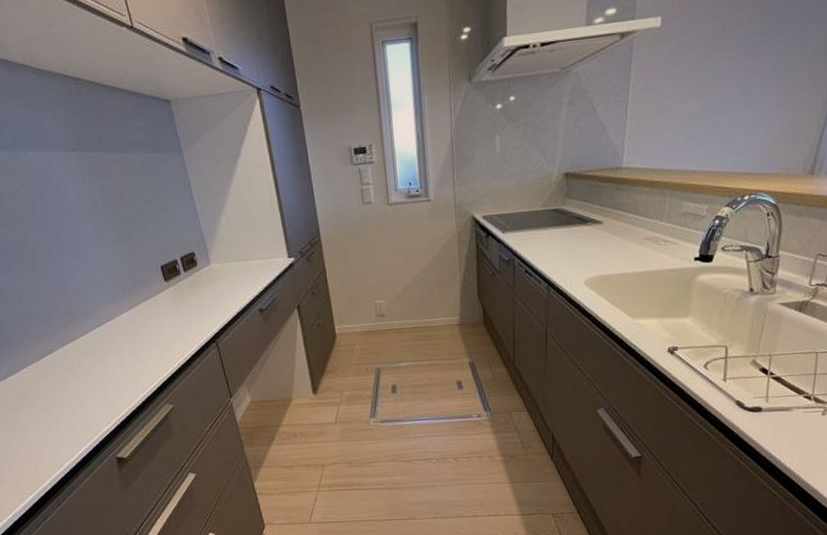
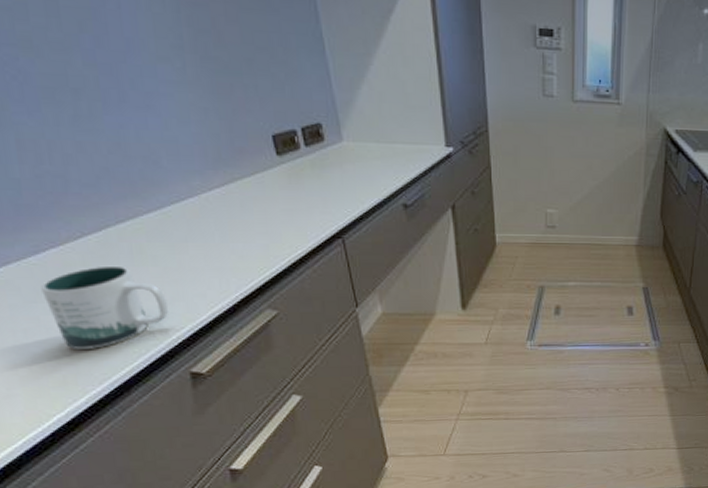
mug: none [19,377,100,443] -> present [41,265,169,349]

